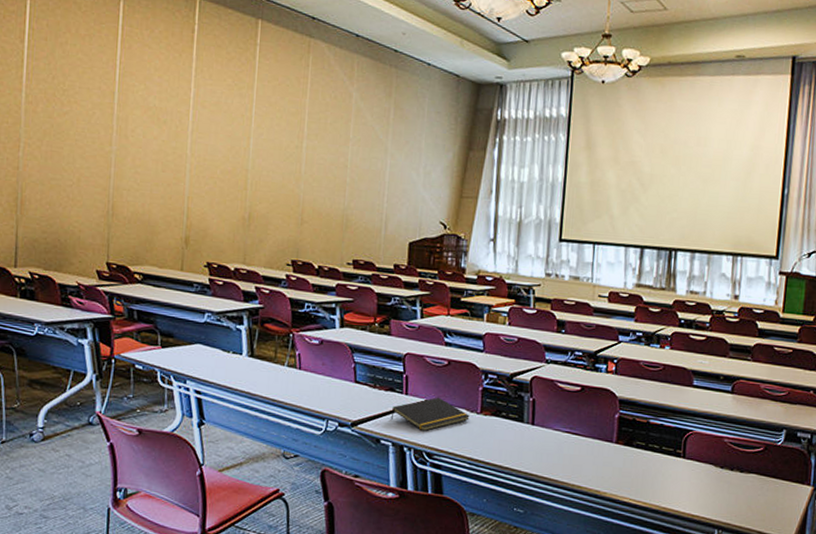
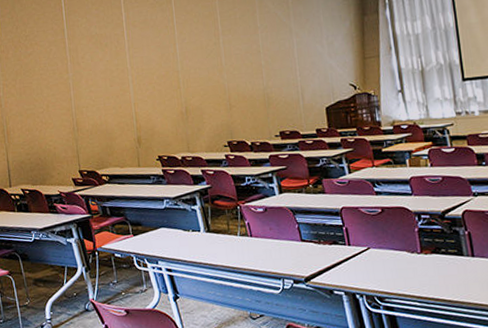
notepad: present [390,397,470,432] -> none [339,243,412,278]

